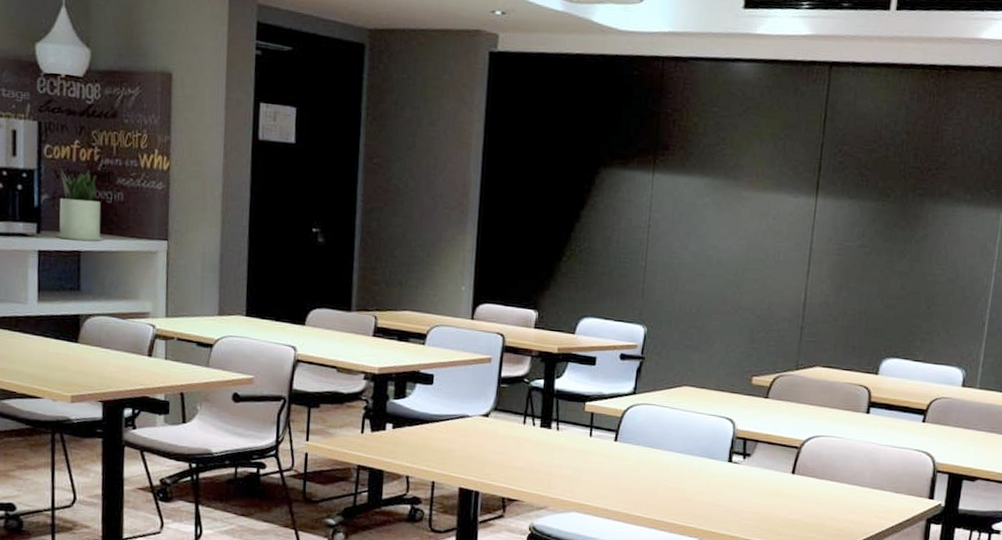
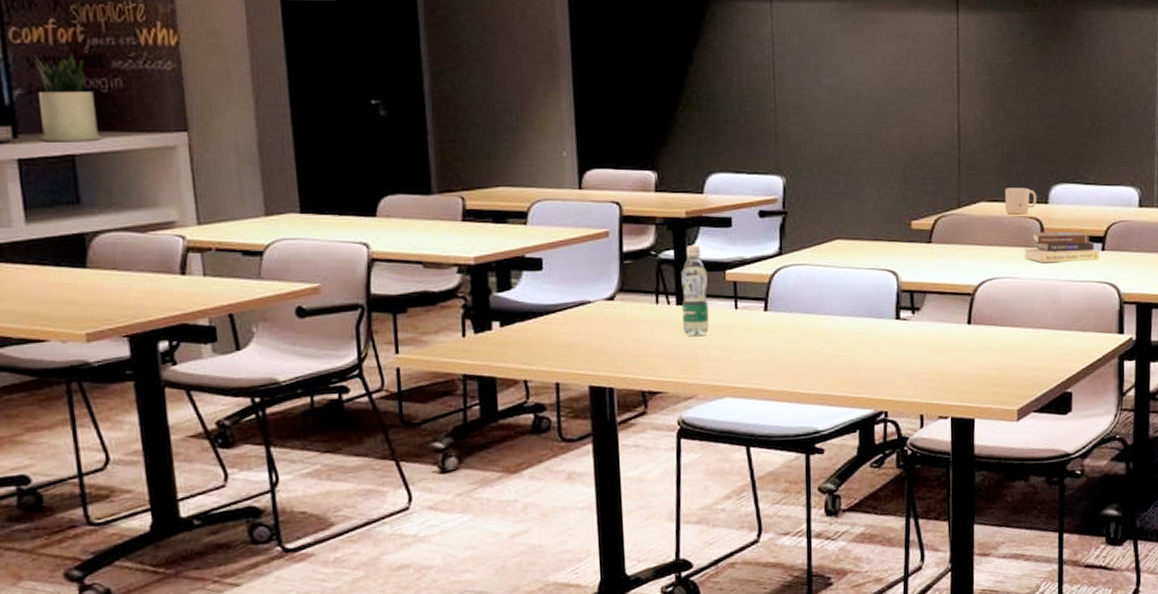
bottle: none [543,377,570,457] -> present [681,245,709,337]
mug: none [838,357,869,382] -> present [1005,187,1037,215]
books: none [849,398,920,430] -> present [1023,231,1100,264]

